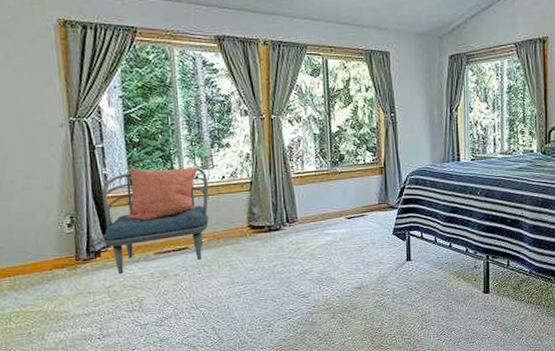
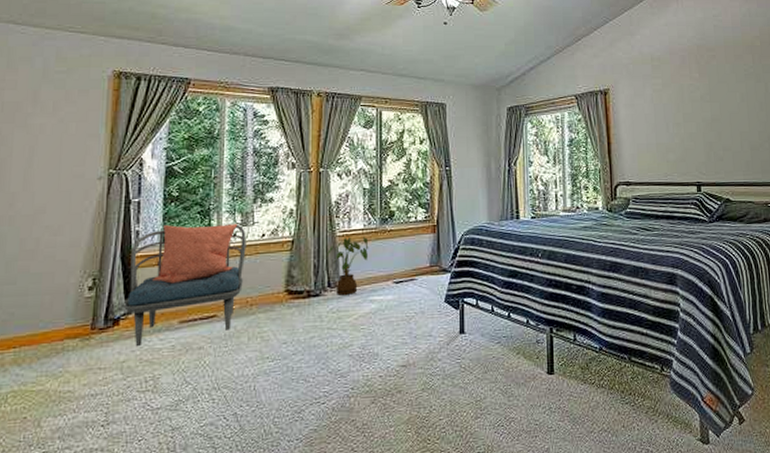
house plant: none [284,177,322,230] -> present [327,236,369,295]

